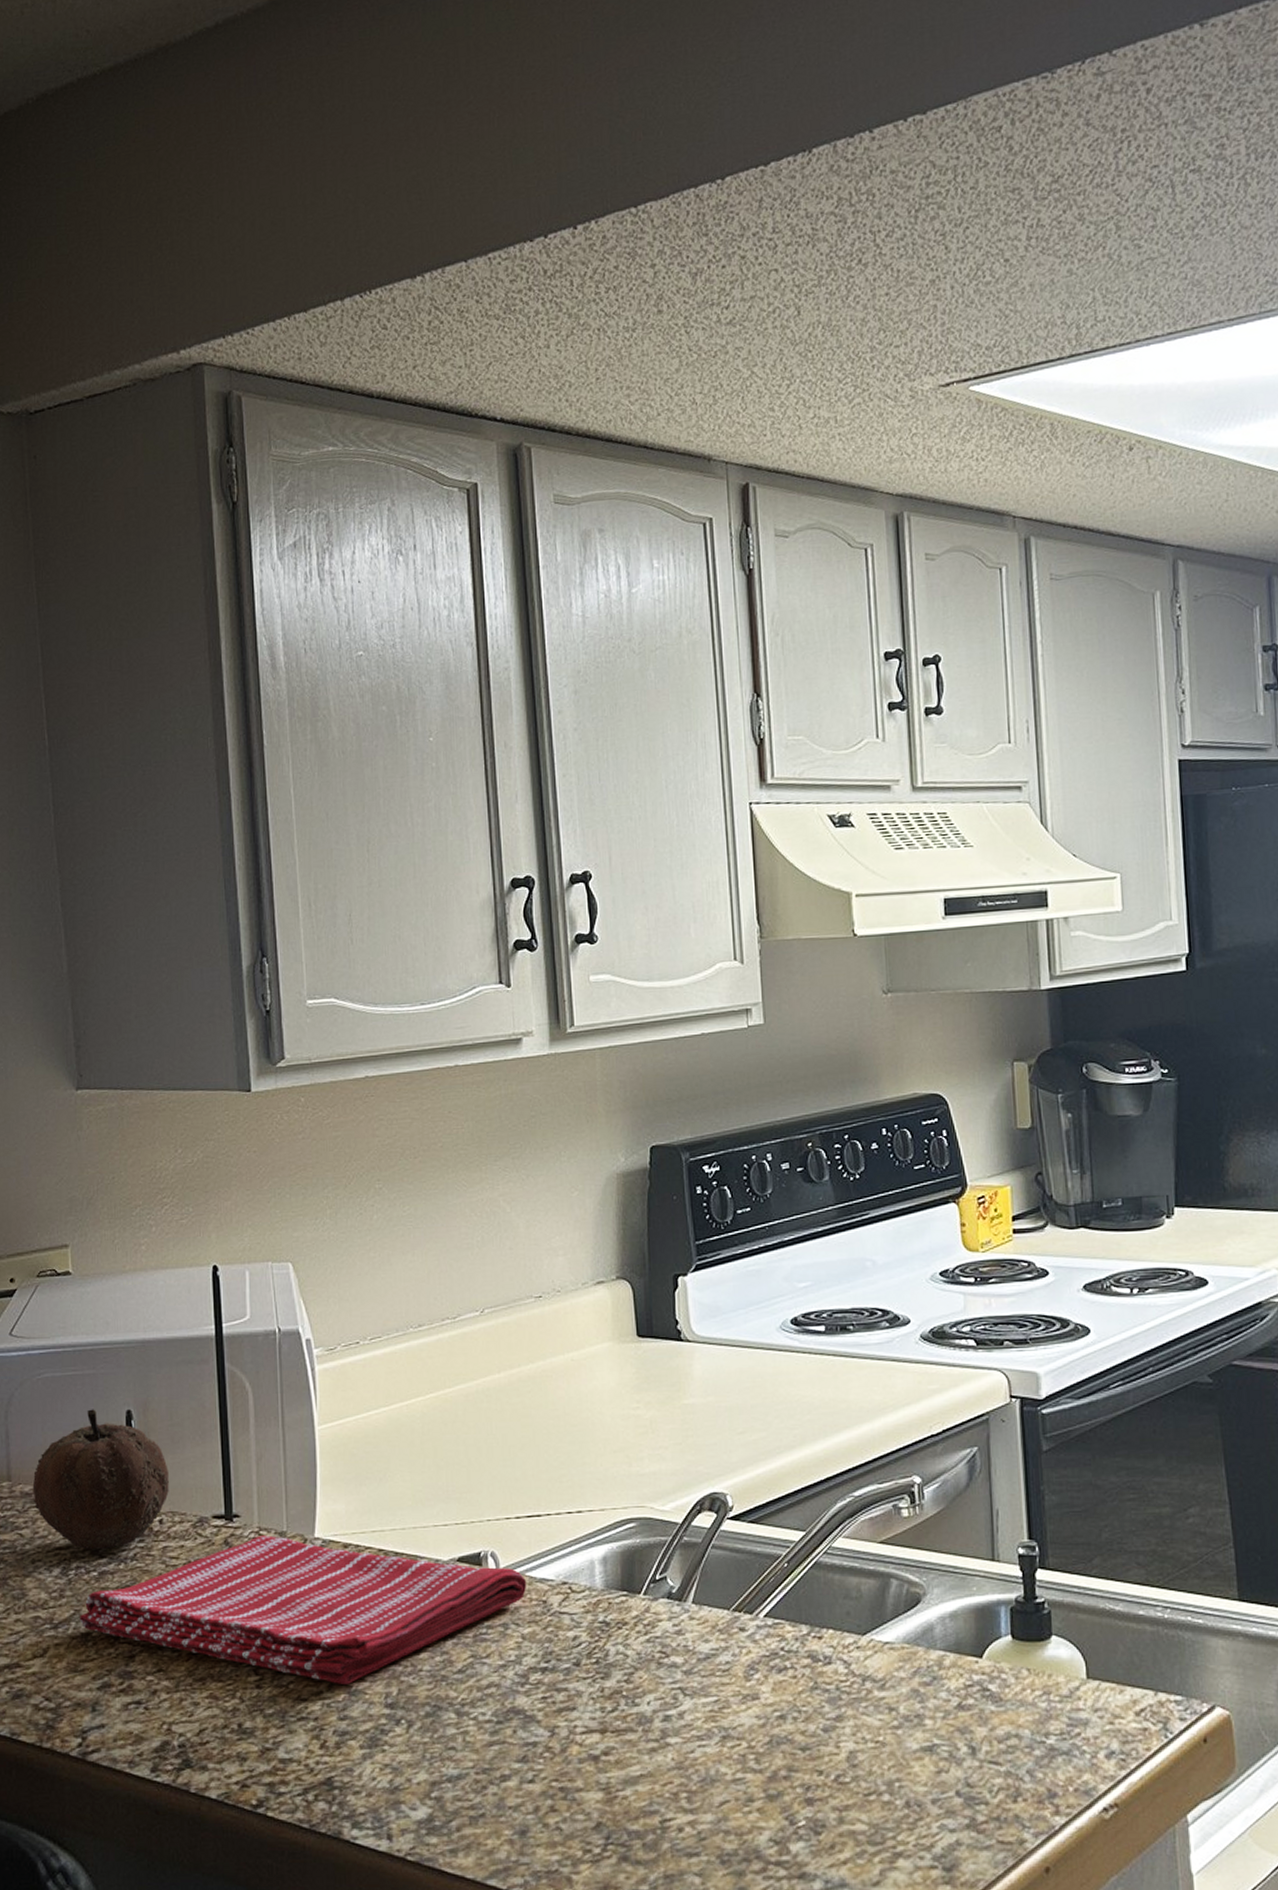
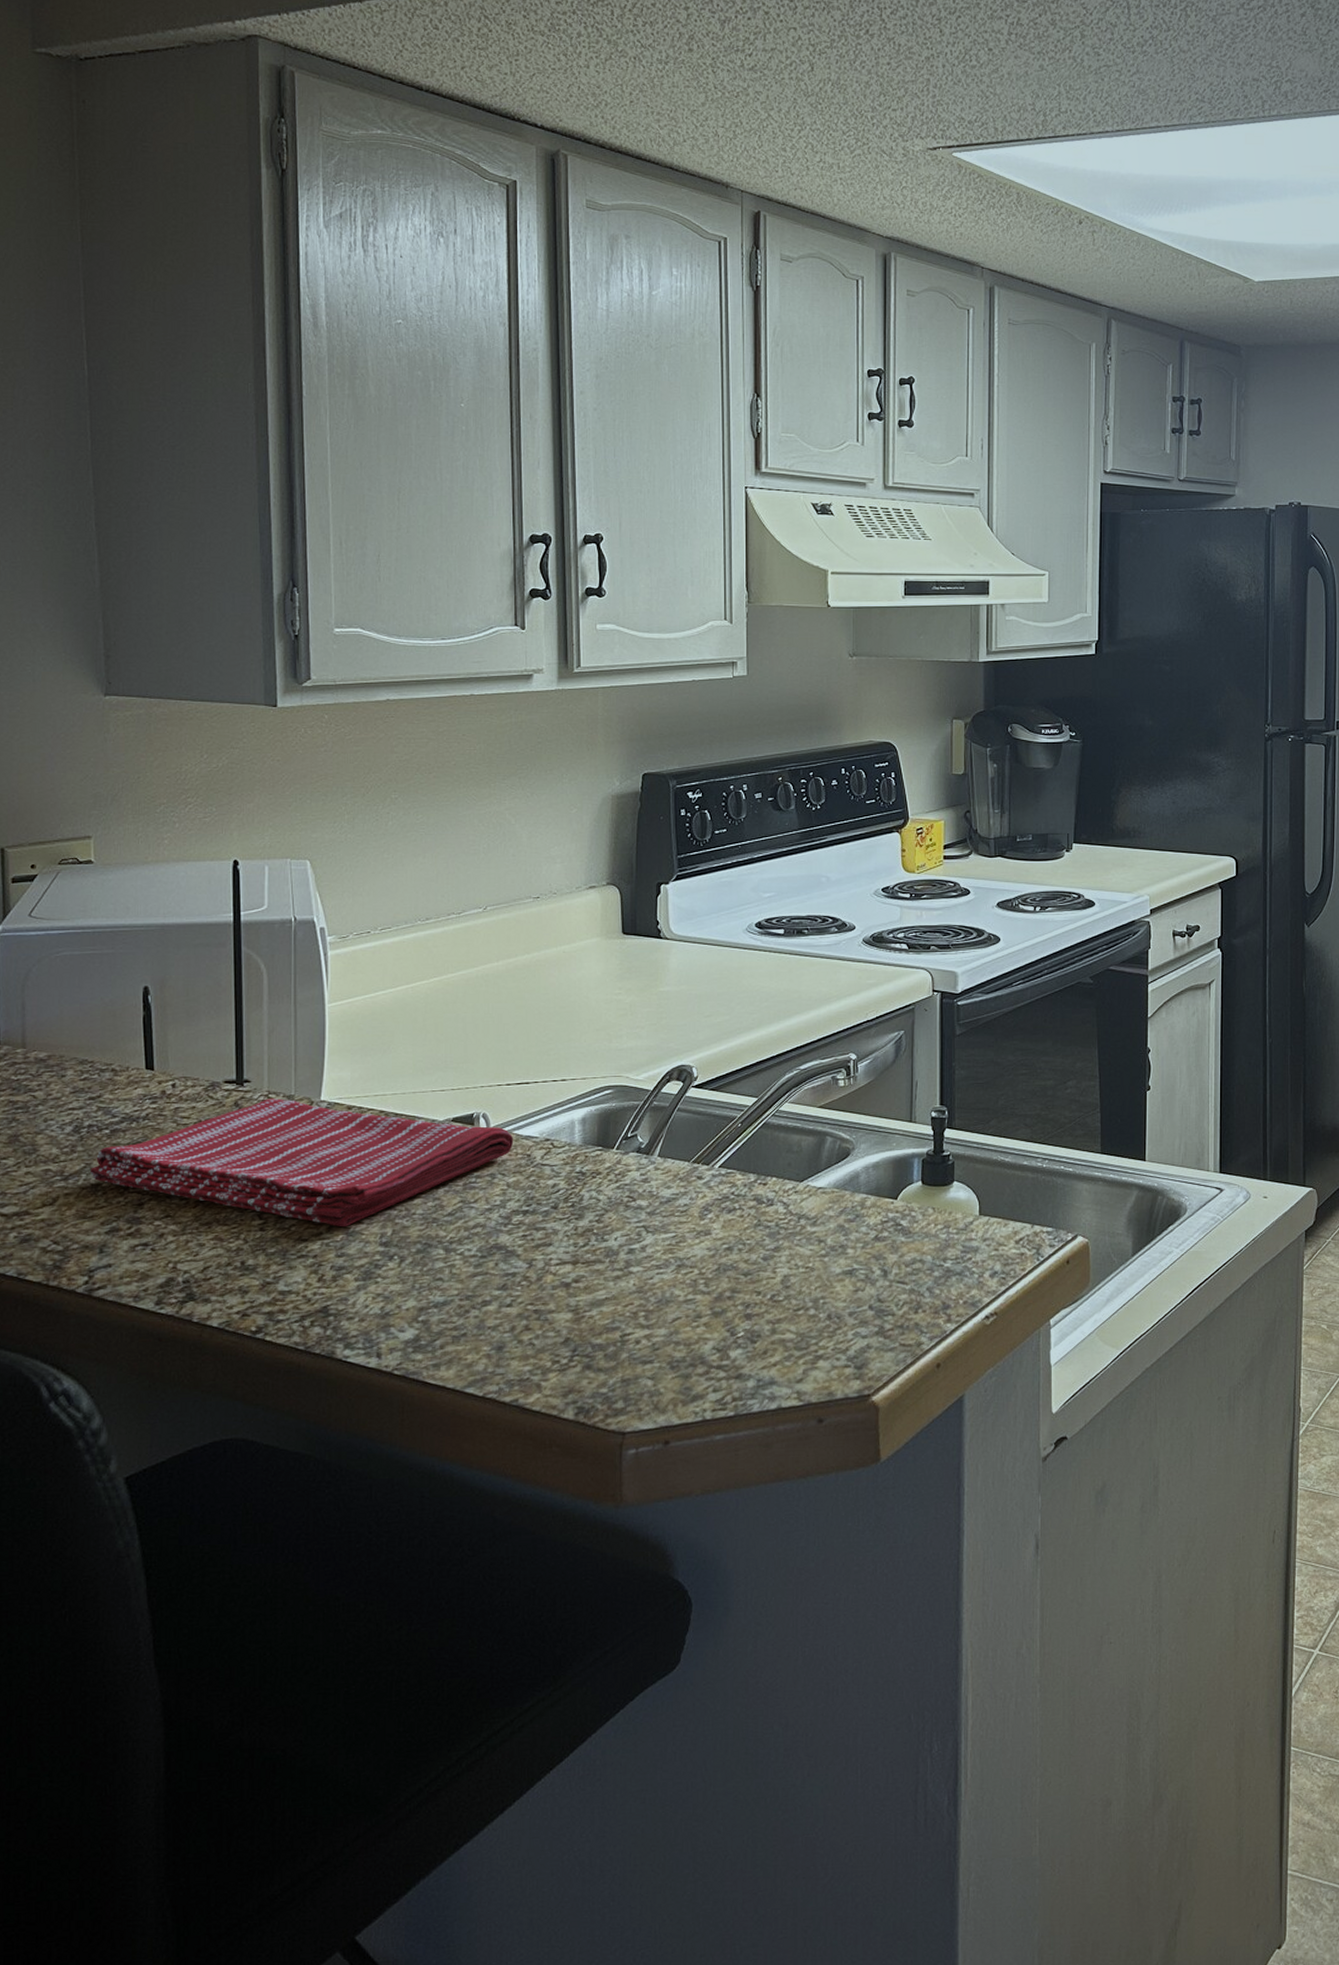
fruit: present [32,1409,169,1550] -> none [47,985,183,1111]

